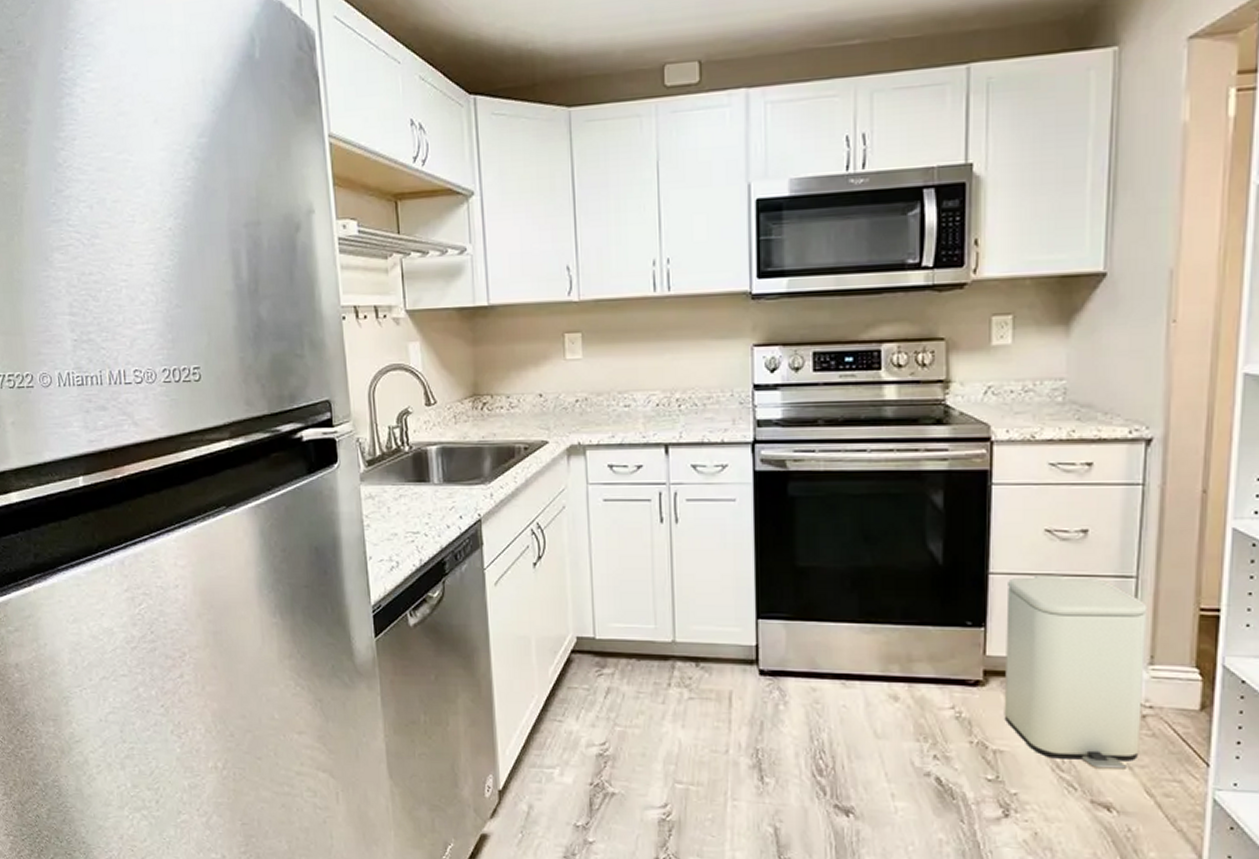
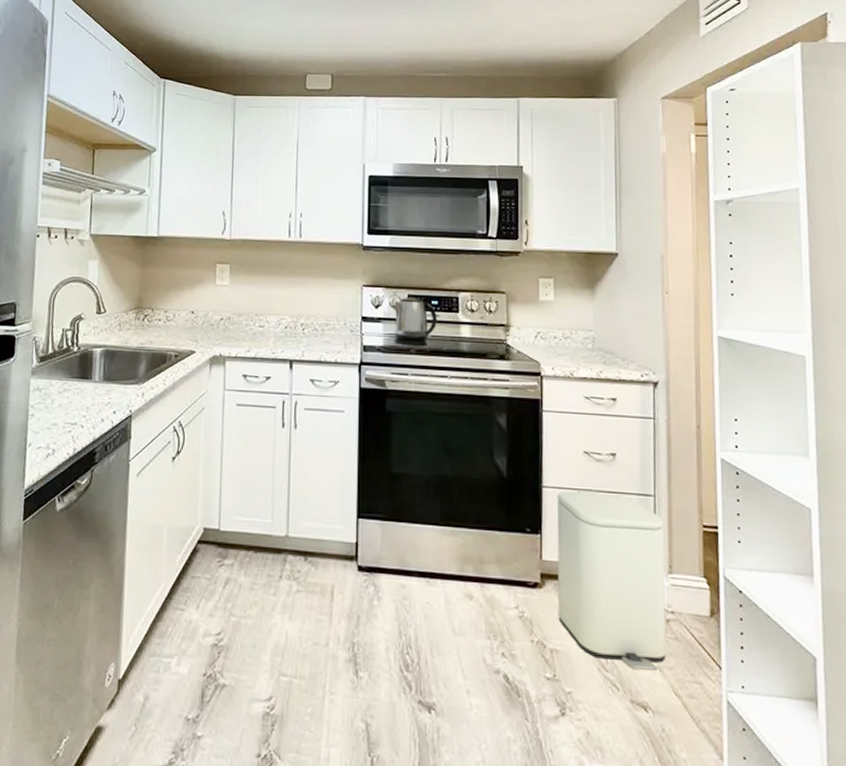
kettle: none [795,355,852,417] -> present [394,297,437,347]

